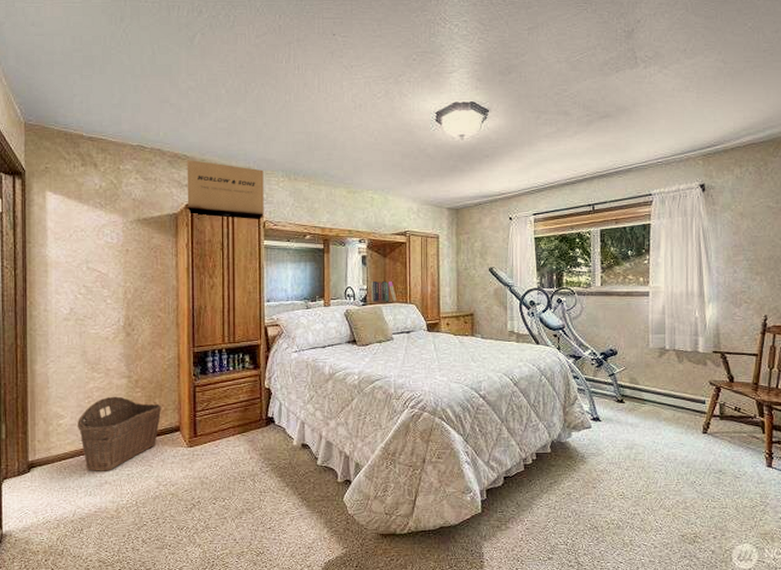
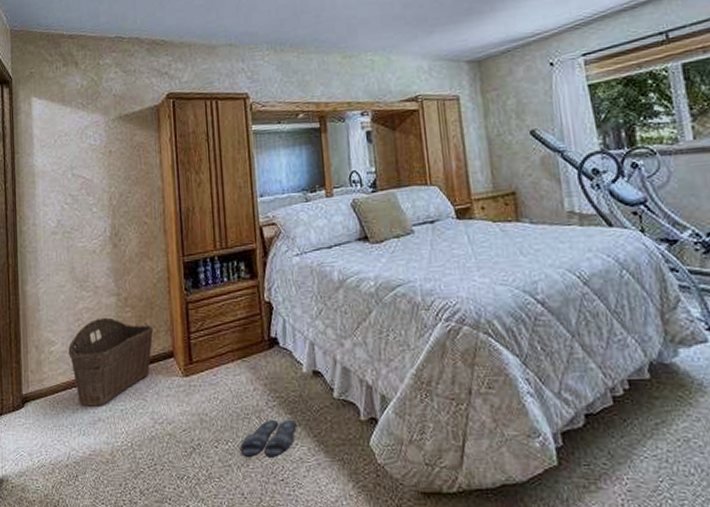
box: present [187,160,264,220] -> none [165,44,250,105]
slippers: none [236,481,285,511] -> present [240,419,297,458]
books: present [370,280,397,302] -> none [379,159,414,187]

